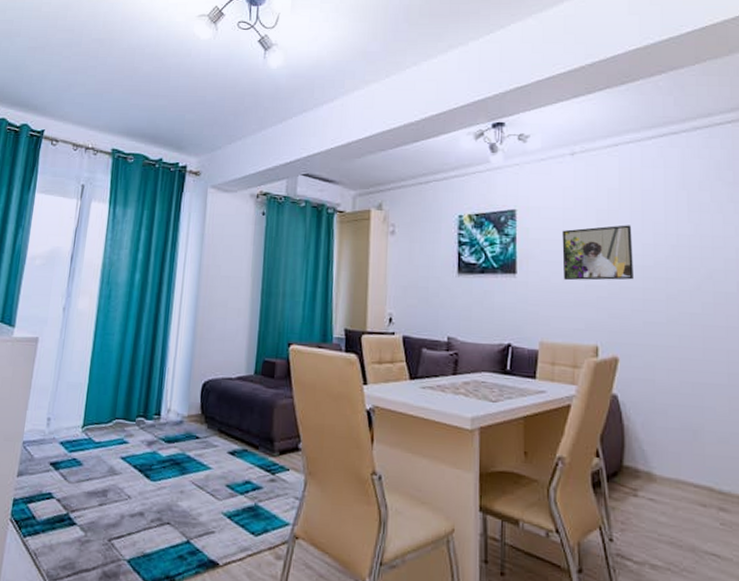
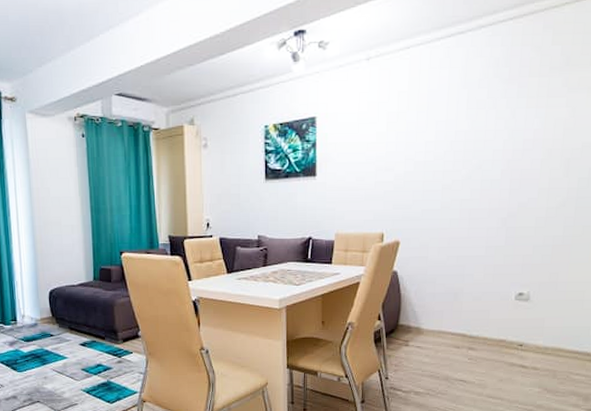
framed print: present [562,225,634,281] -> none [356,125,417,179]

